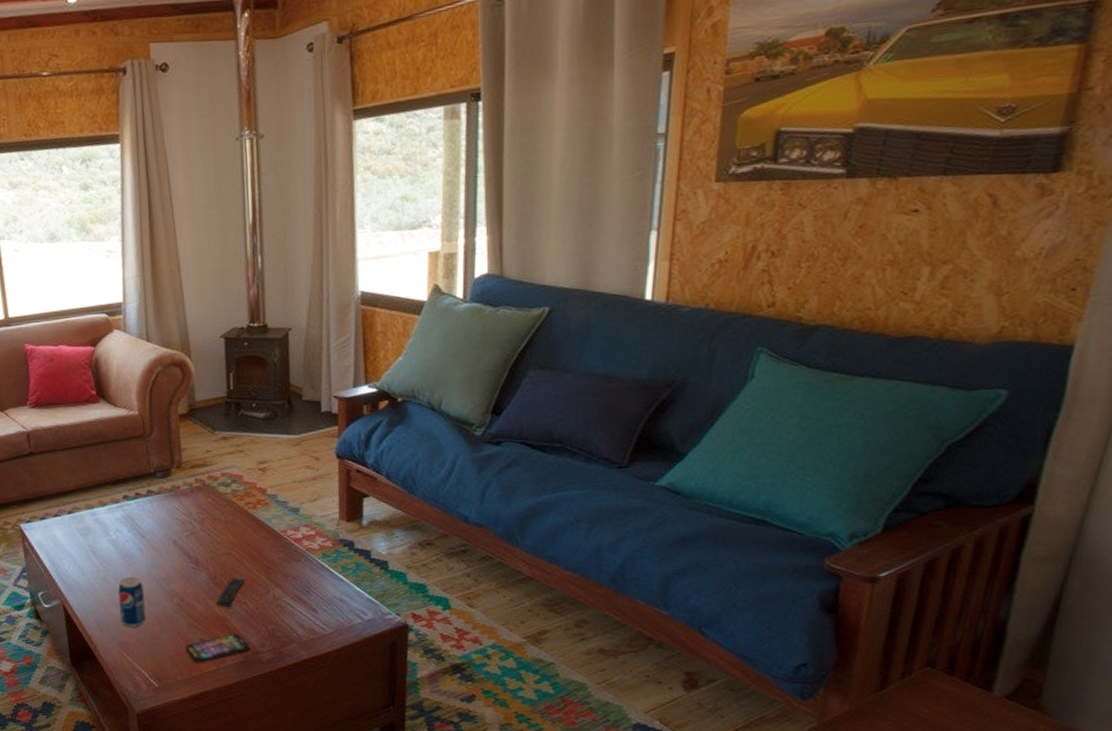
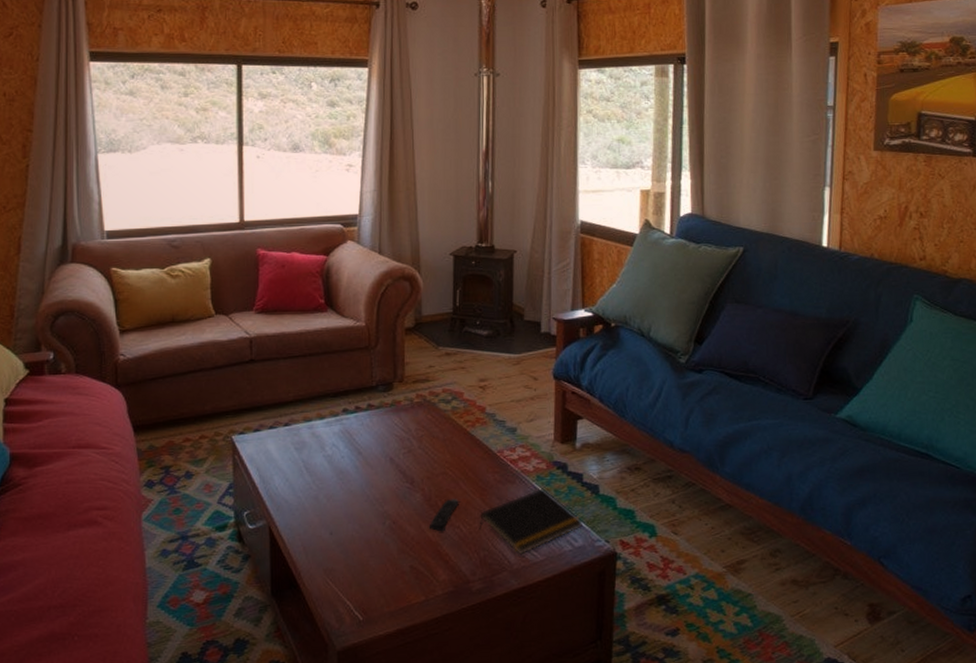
beverage can: present [118,577,146,627] -> none [328,496,356,552]
smartphone: present [185,634,250,663] -> none [394,561,460,593]
notepad: none [265,565,373,628] -> present [479,488,584,555]

